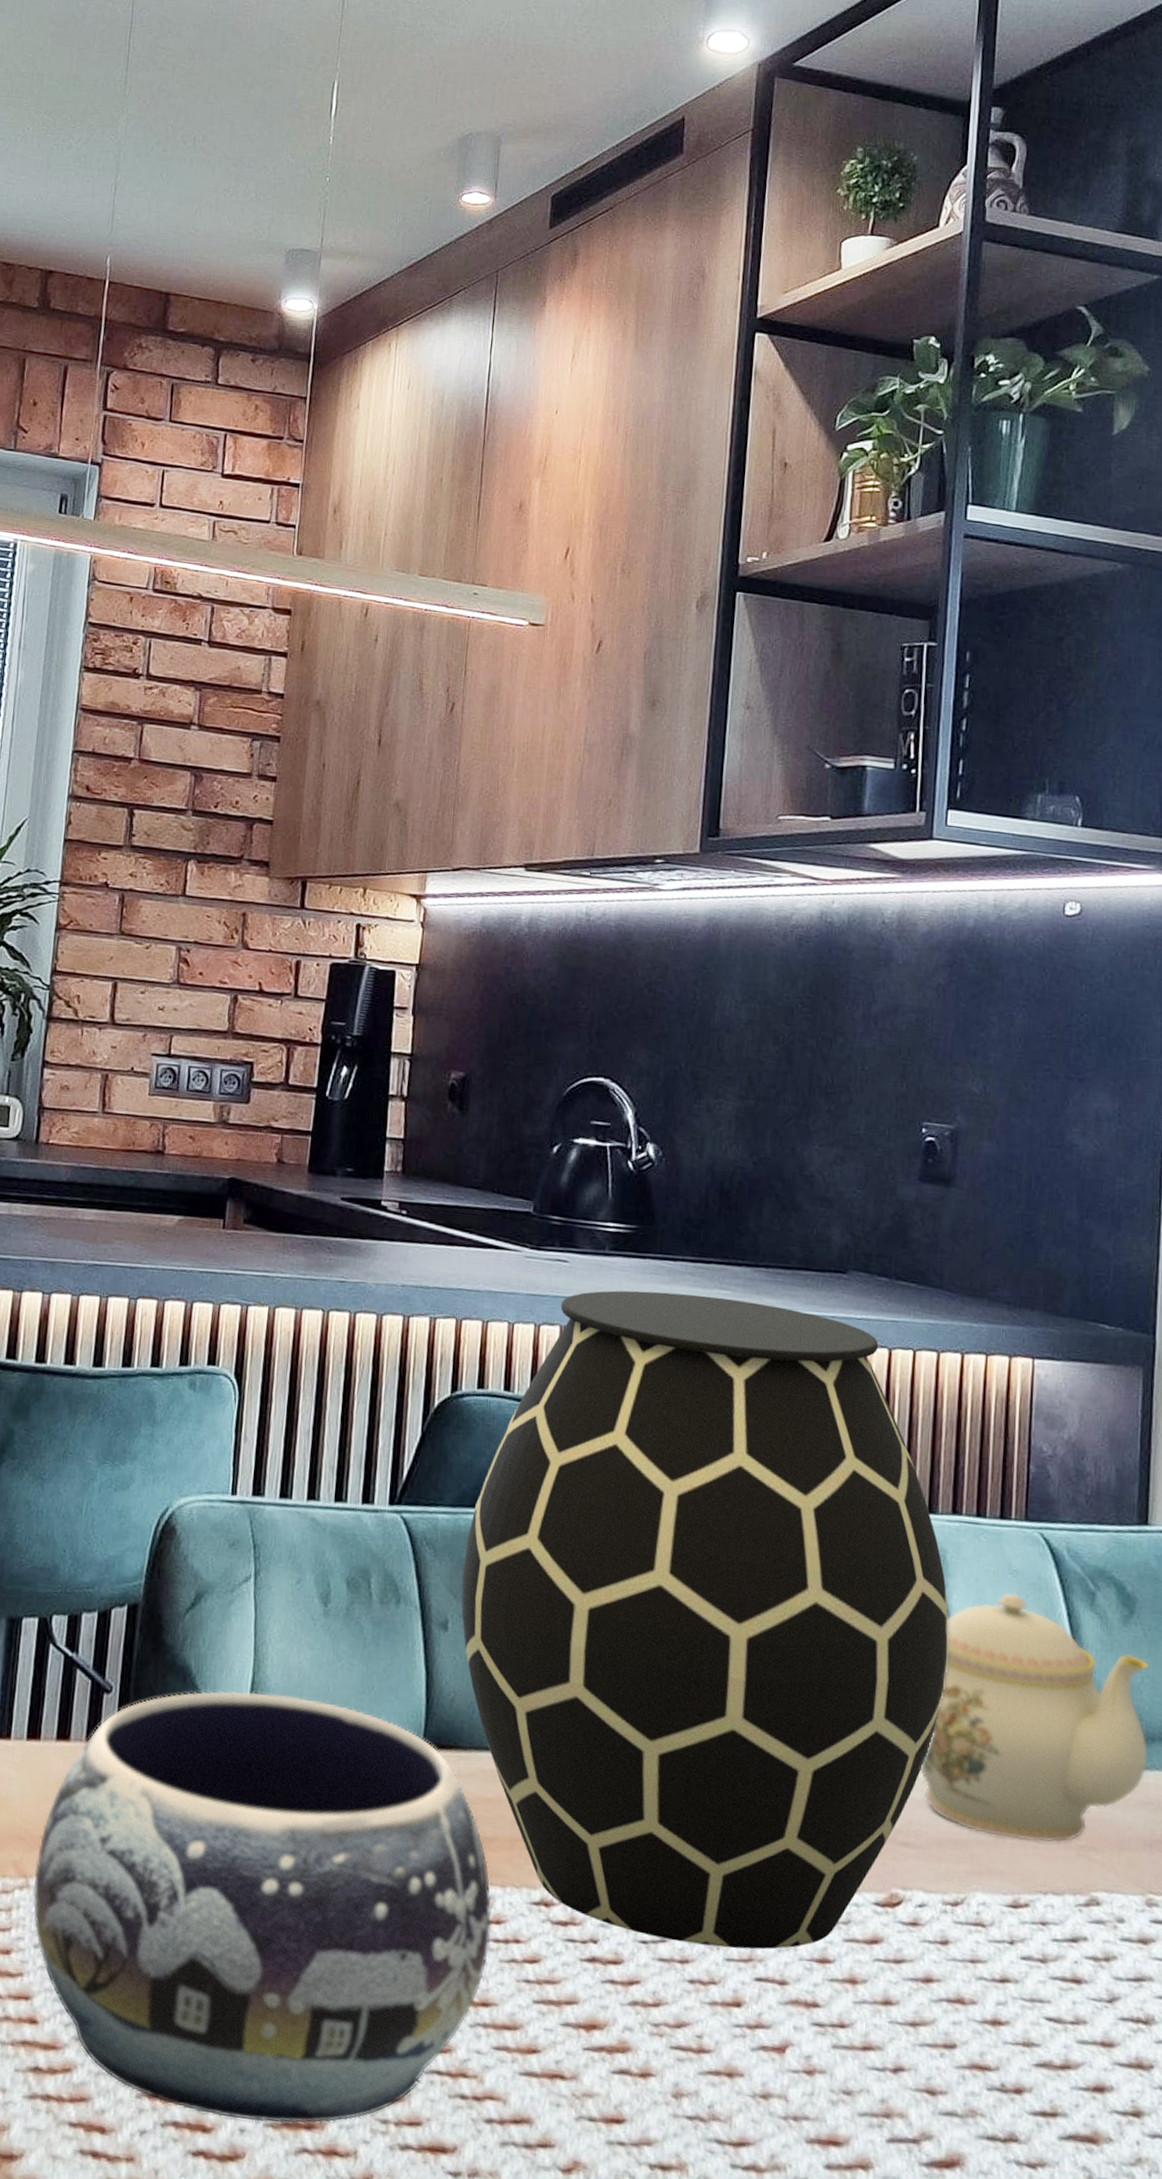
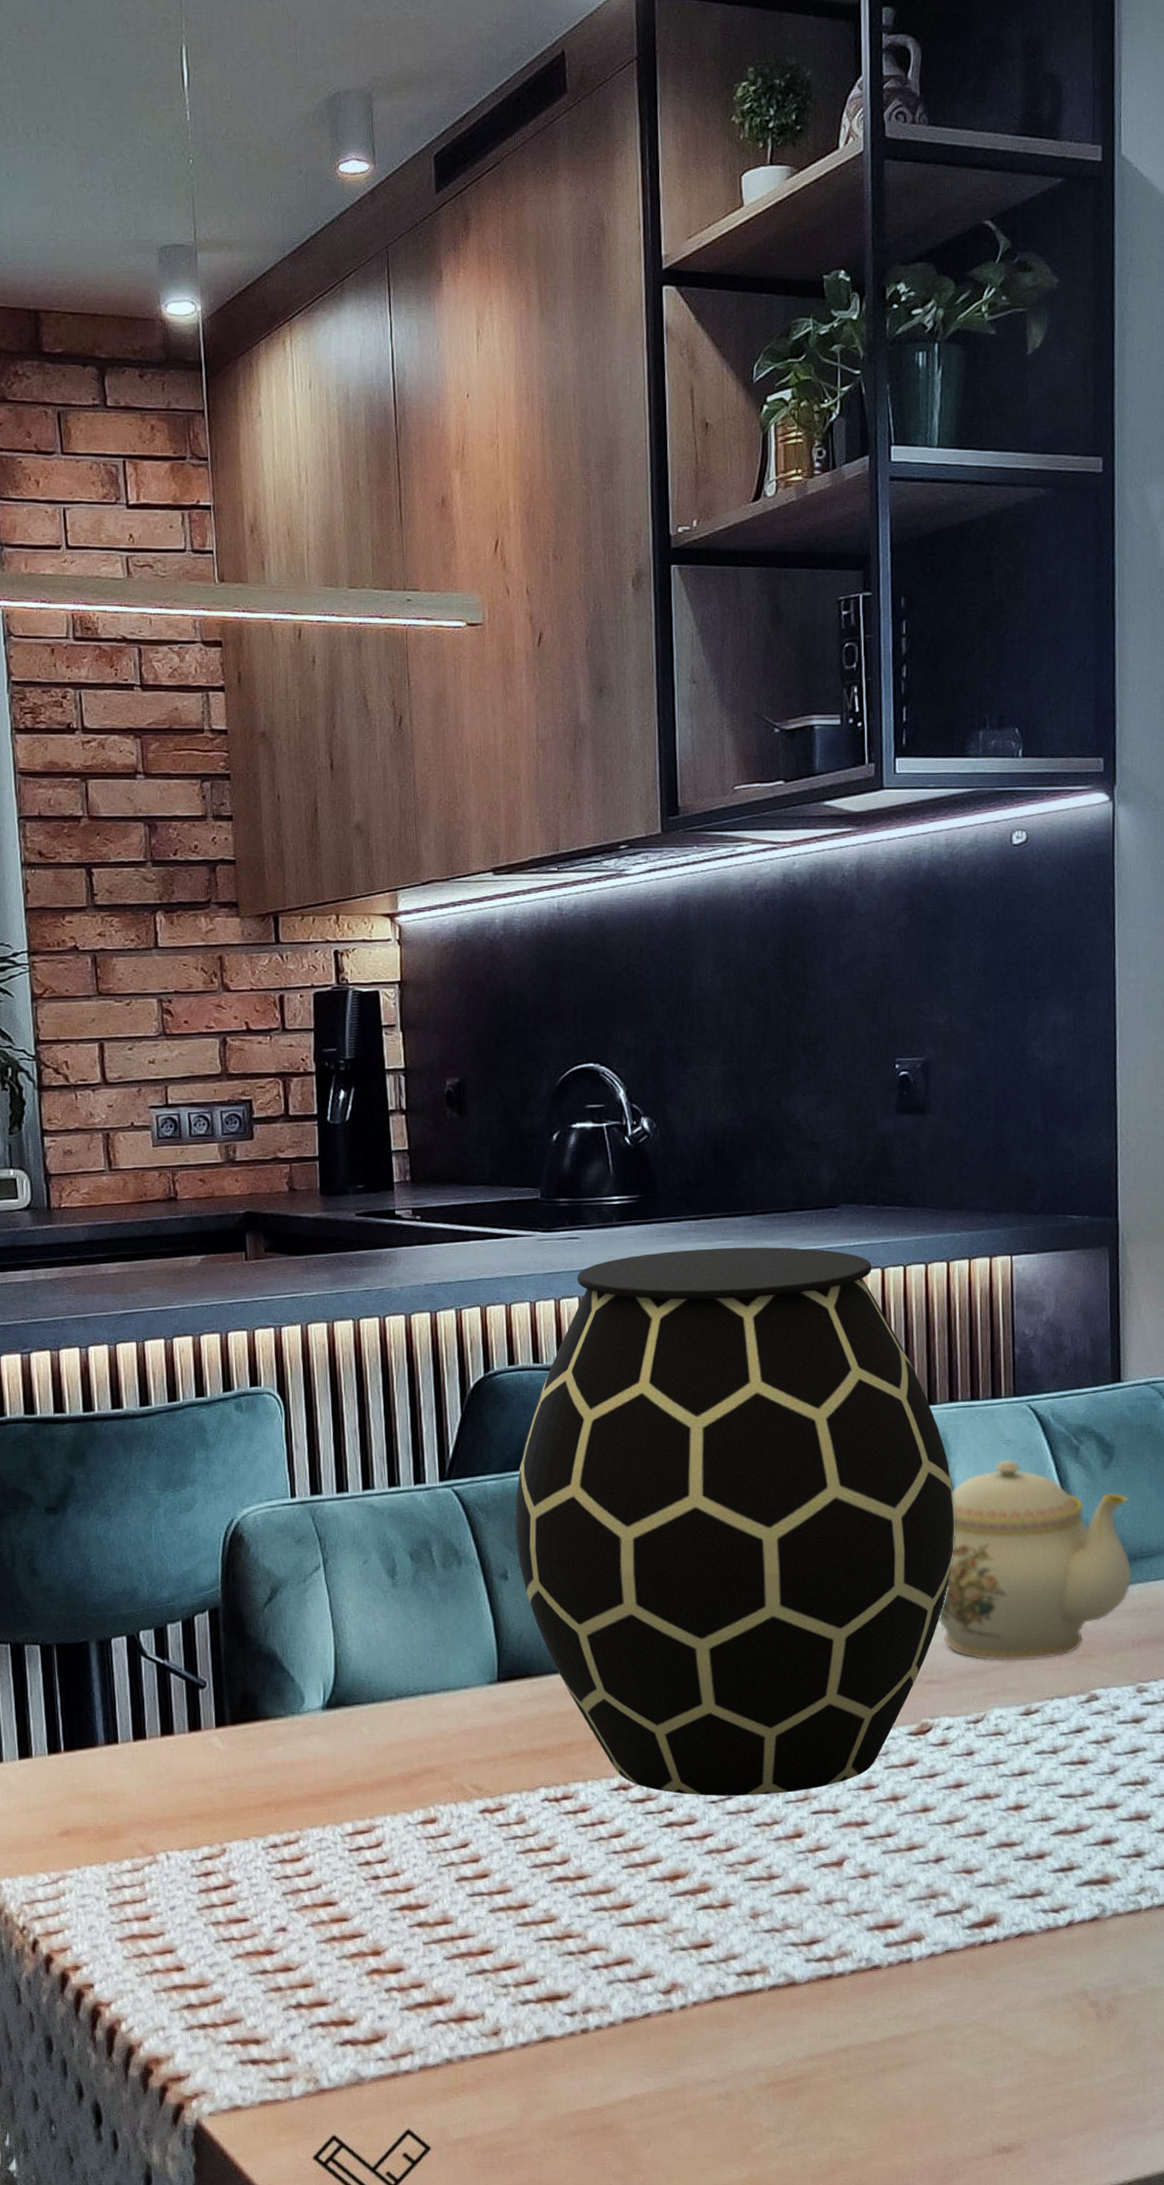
decorative bowl: present [32,1691,492,2124] -> none [160,1659,579,2011]

